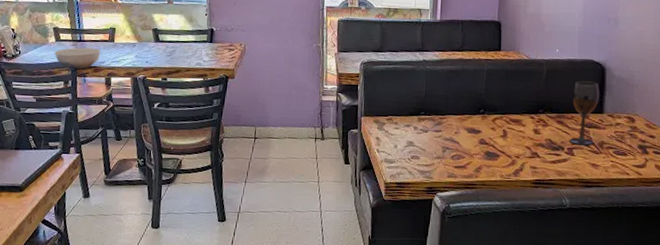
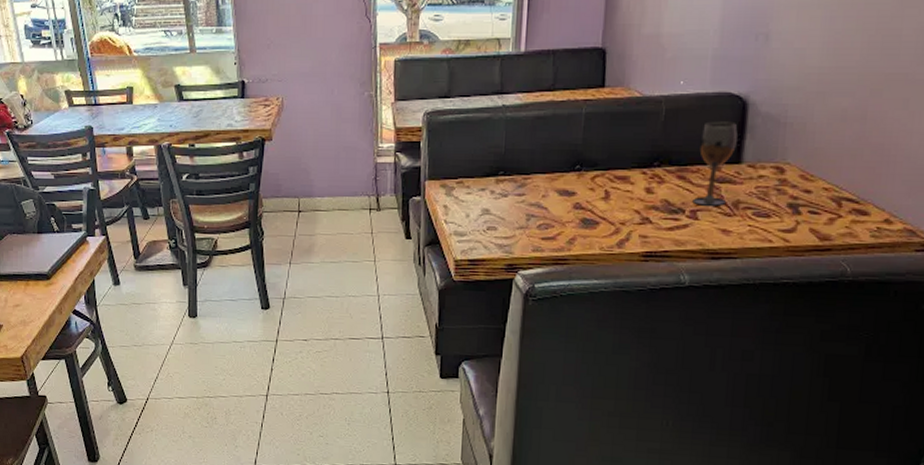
bowl: present [54,47,101,69] -> none [68,112,119,138]

